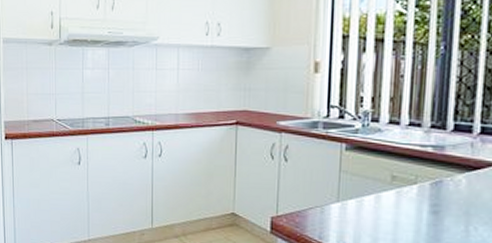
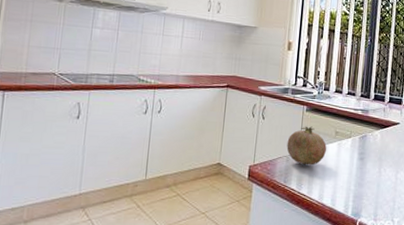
fruit: none [320,169,379,219] -> present [286,126,327,166]

